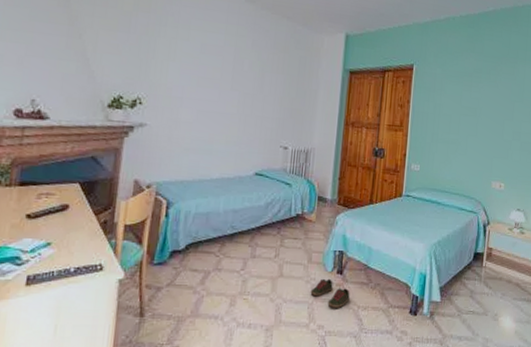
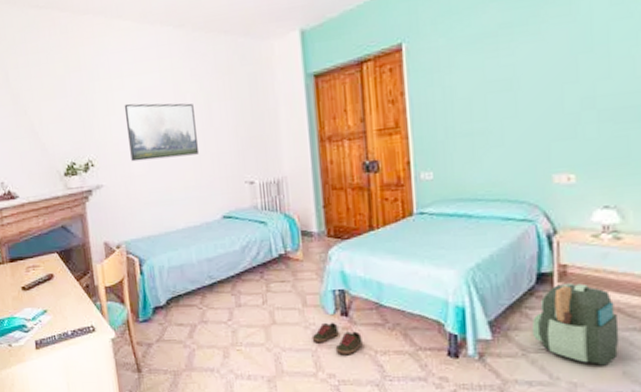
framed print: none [181,54,249,114] -> present [124,103,200,162]
backpack: none [466,261,517,326] -> present [531,282,620,366]

